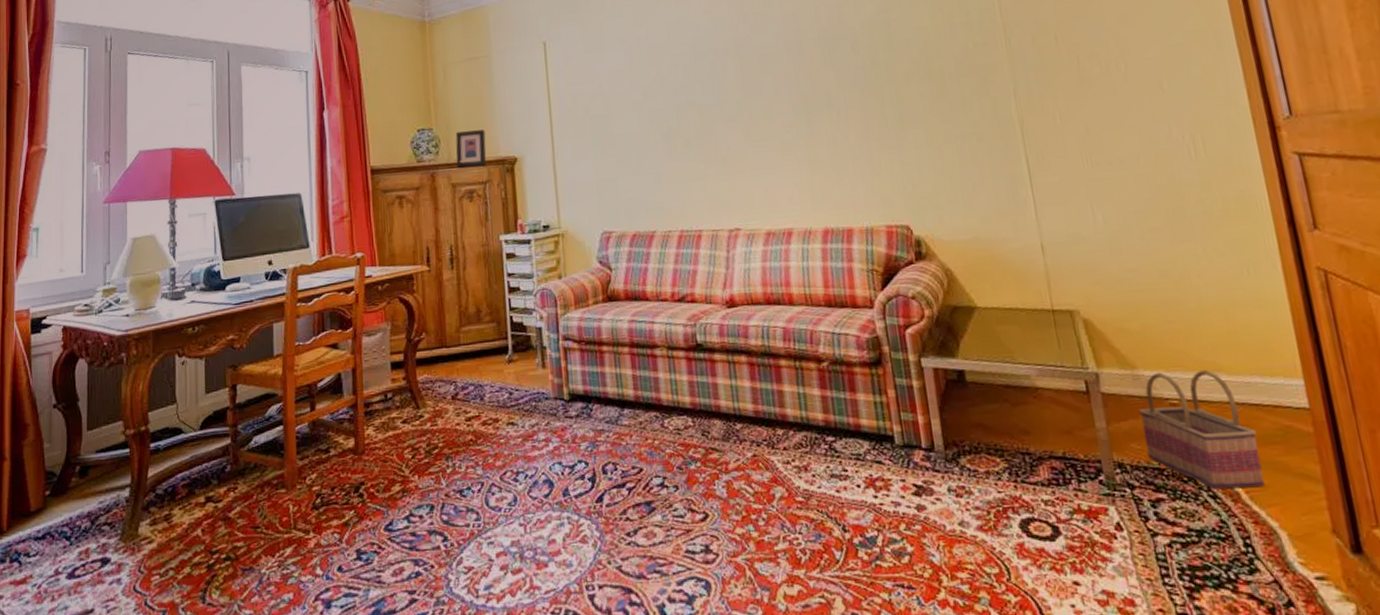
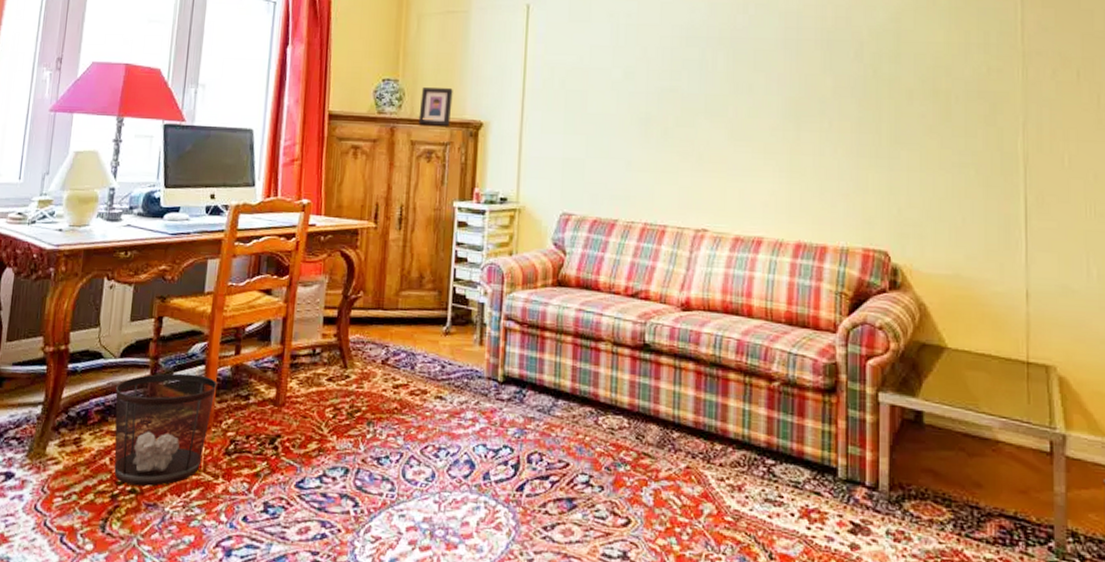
waste bin: none [198,435,297,552] -> present [114,373,218,486]

